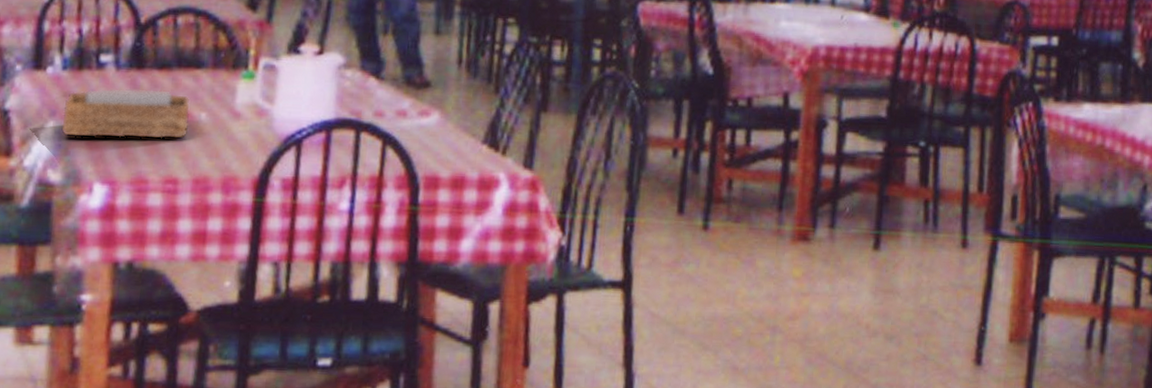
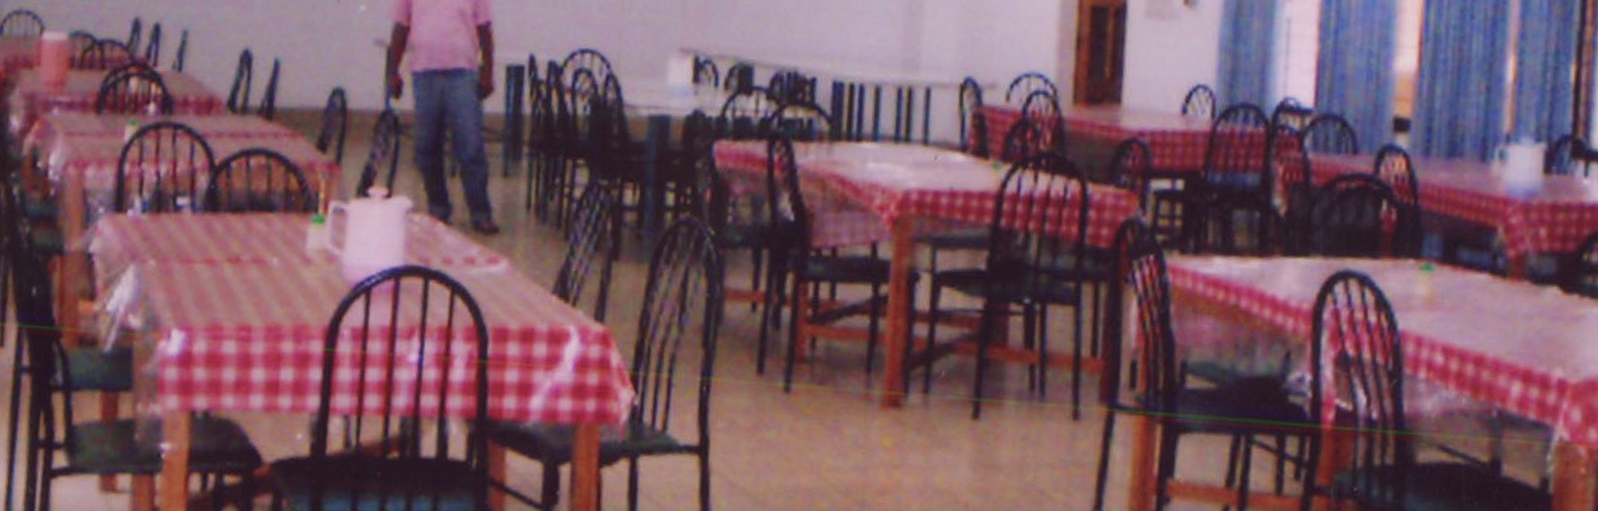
napkin holder: present [62,88,190,139] -> none [141,232,262,285]

